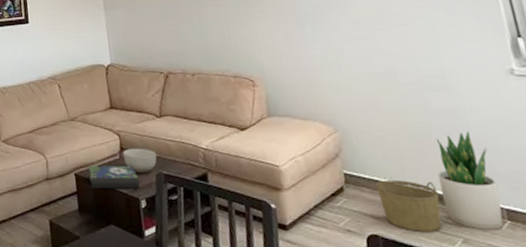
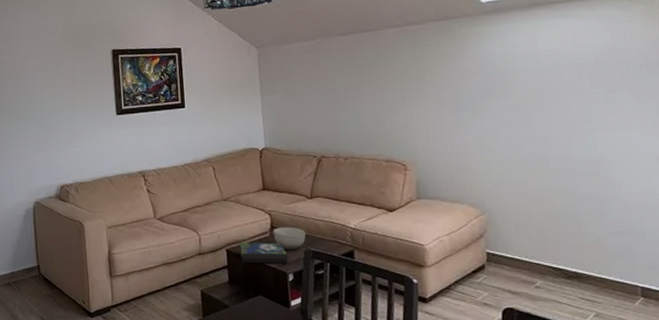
basket: present [375,179,441,233] -> none [516,258,577,307]
planter: present [435,131,503,230] -> none [578,215,637,305]

